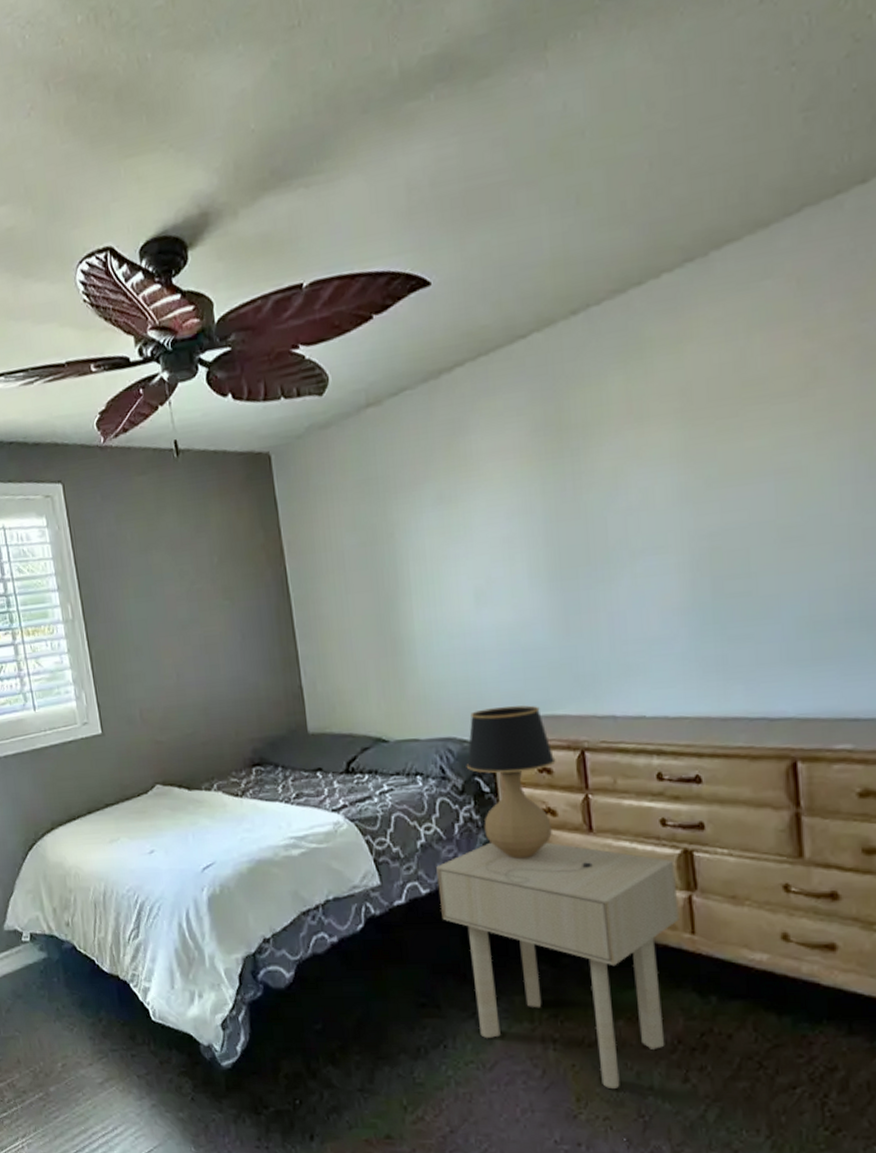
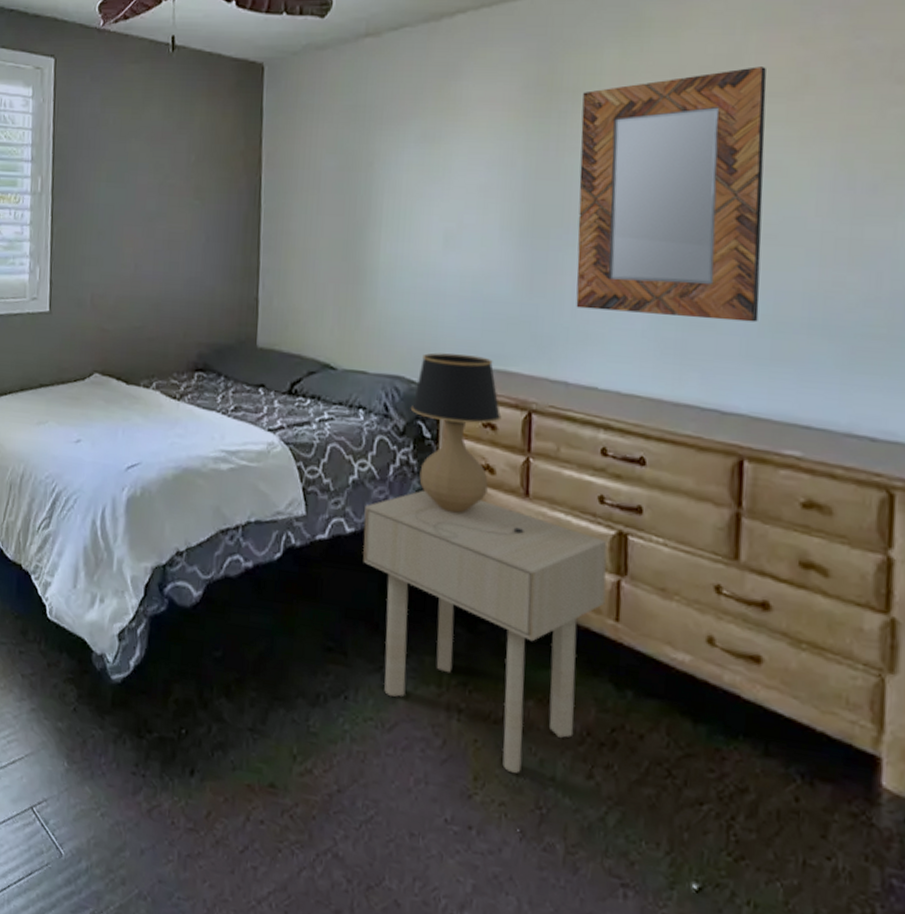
home mirror: none [593,367,795,642] -> present [576,66,767,322]

